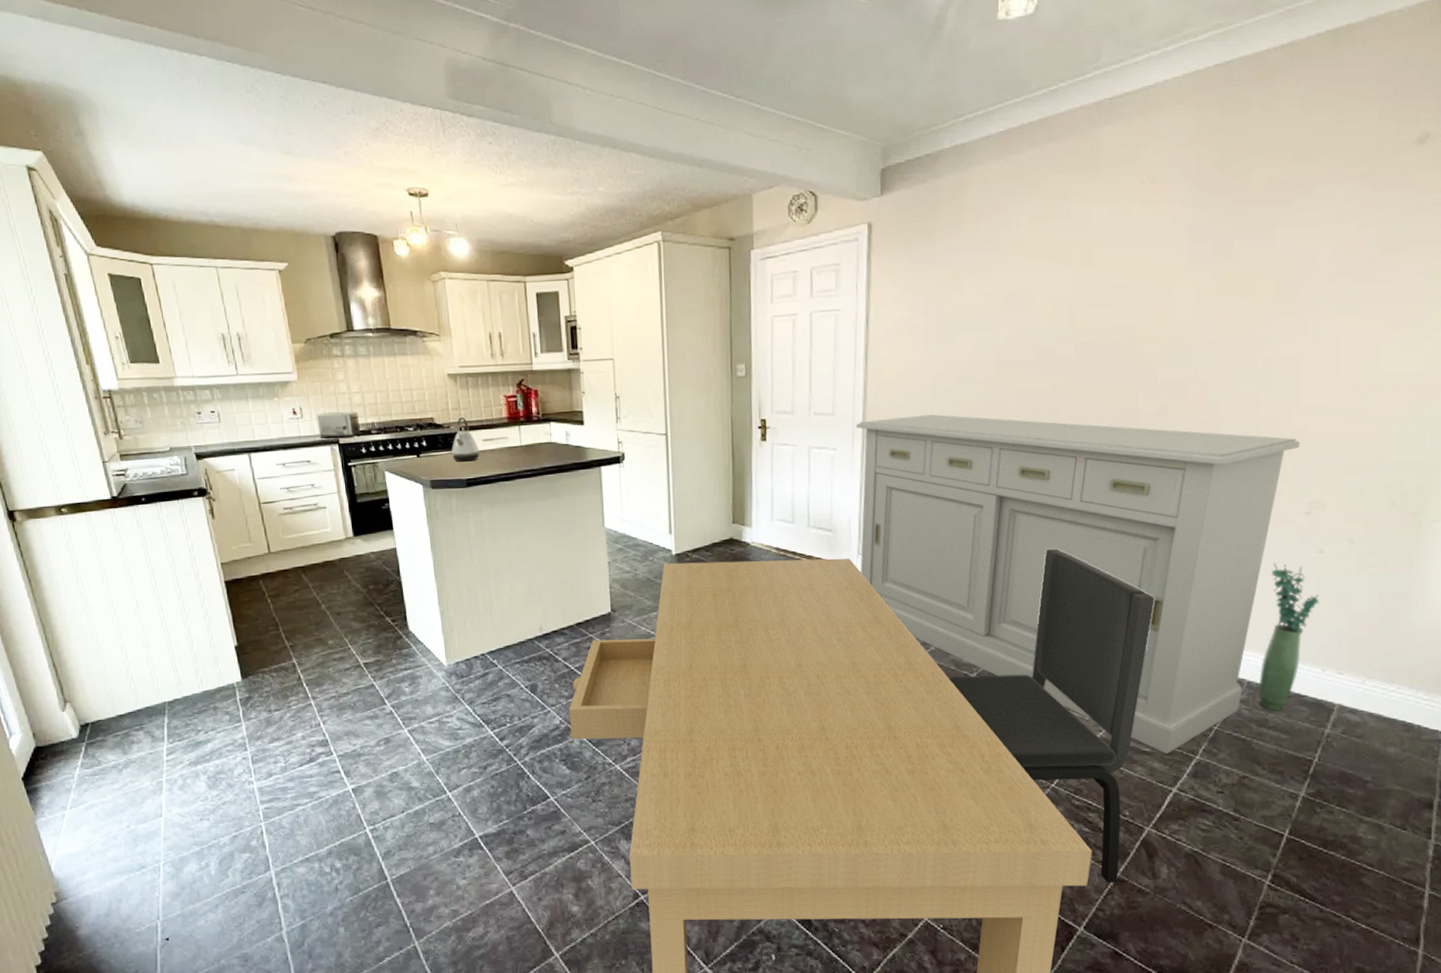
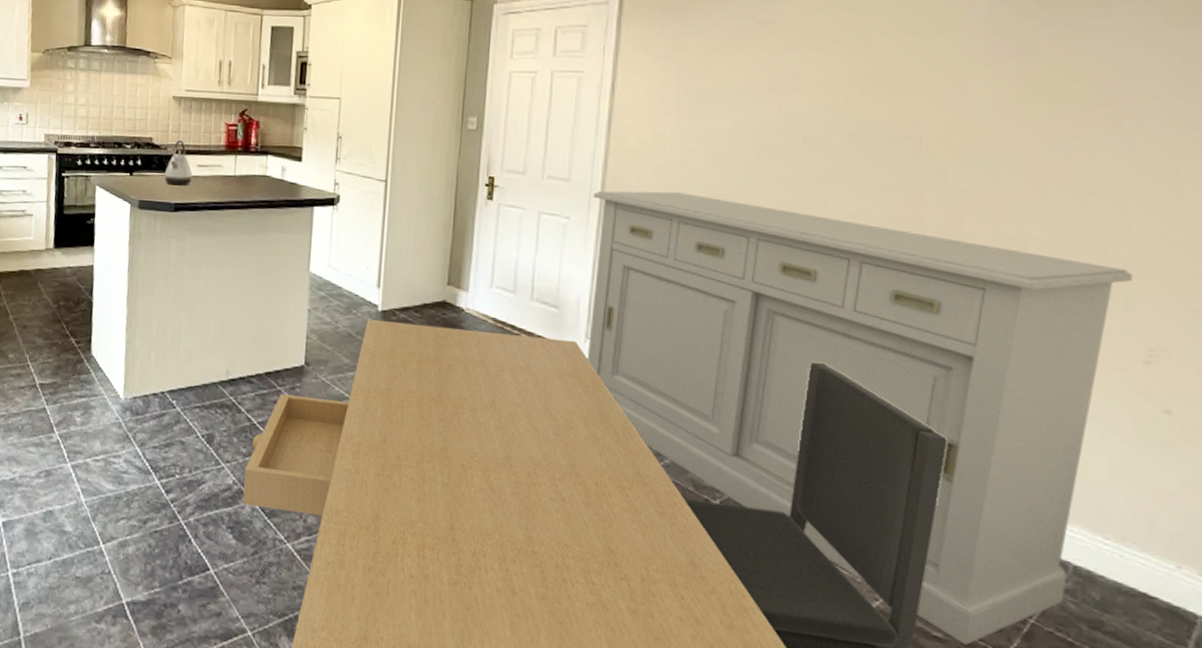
toaster: present [316,411,361,439] -> none [39,121,81,149]
vase: present [1259,563,1319,711] -> none [1089,418,1169,613]

